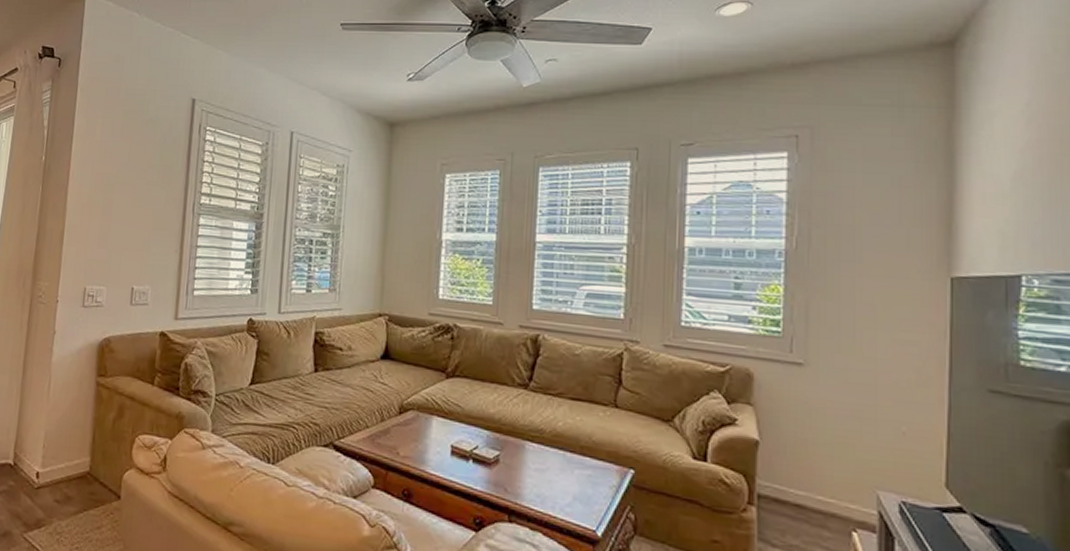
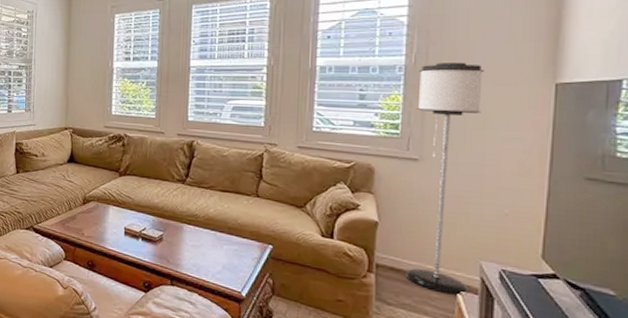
floor lamp: none [791,248,873,535] -> present [405,63,485,296]

